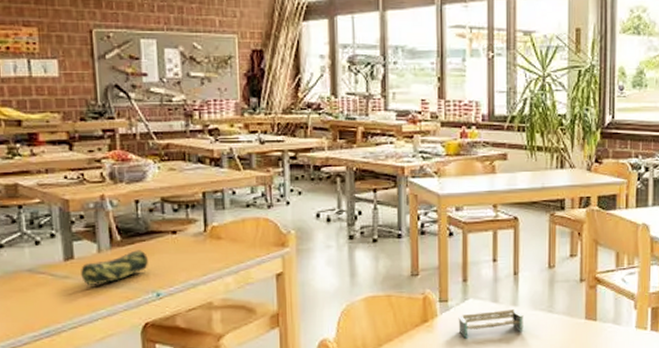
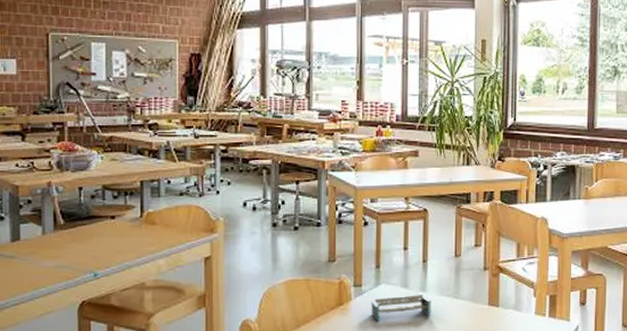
pencil case: present [81,250,148,285] -> none [26,233,88,265]

